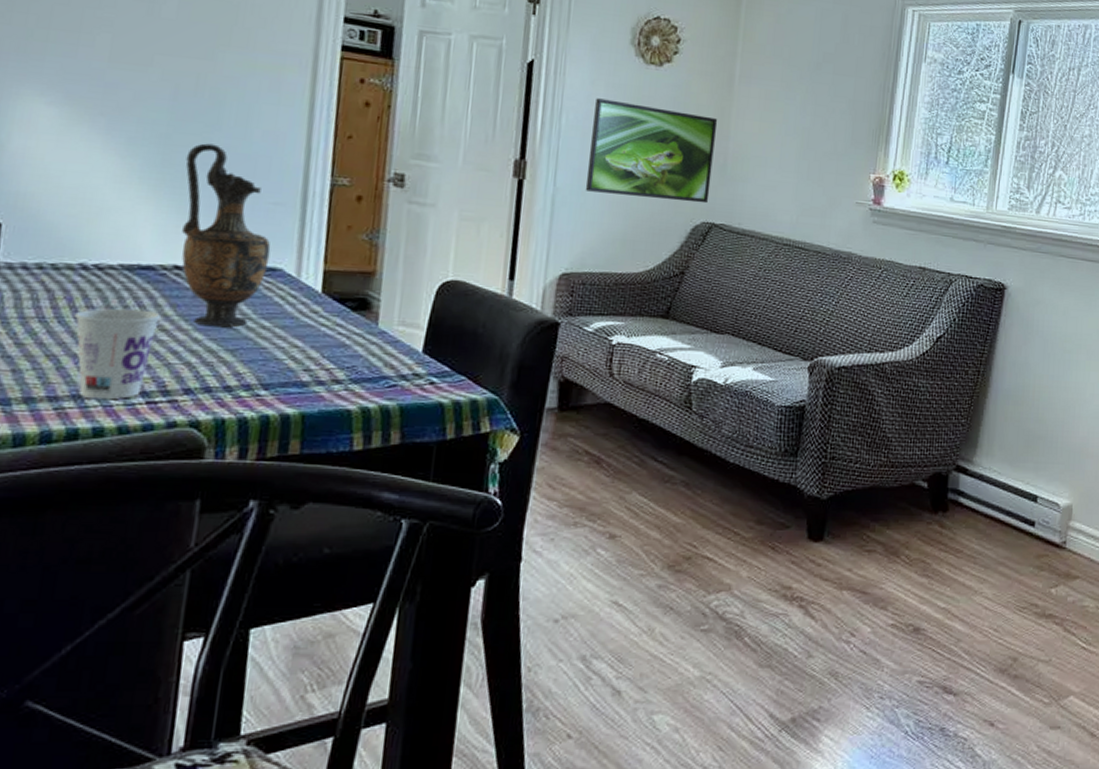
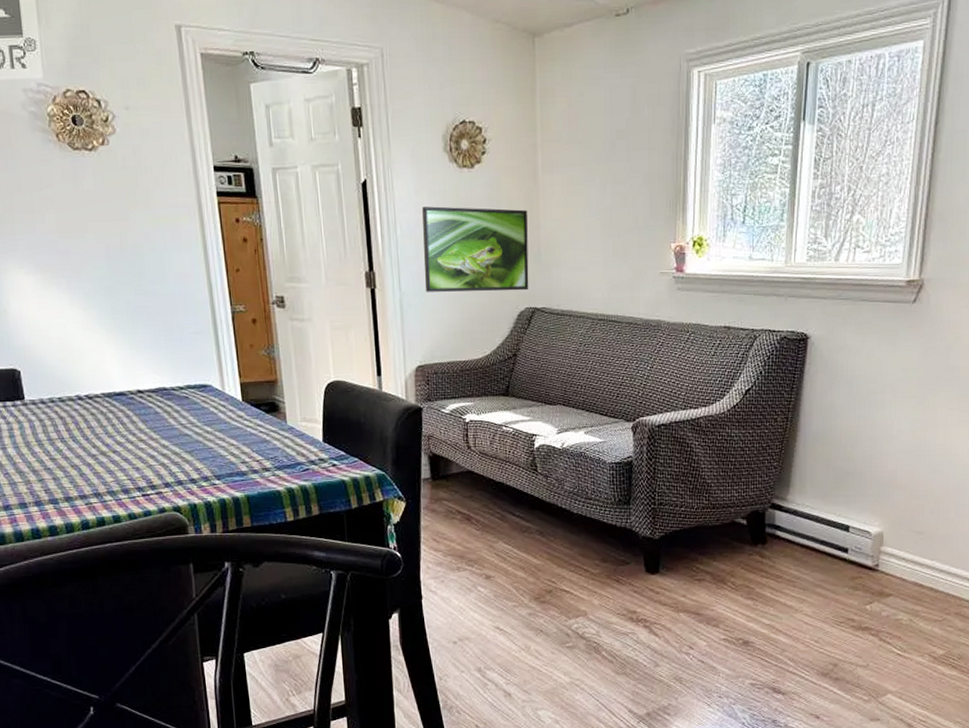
cup: present [74,308,161,400] -> none [82,426,137,496]
vase: present [182,143,271,327] -> none [126,290,201,434]

